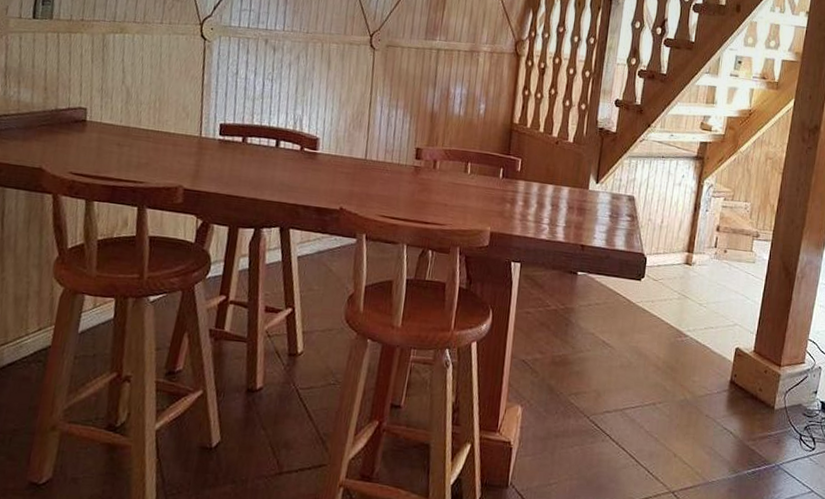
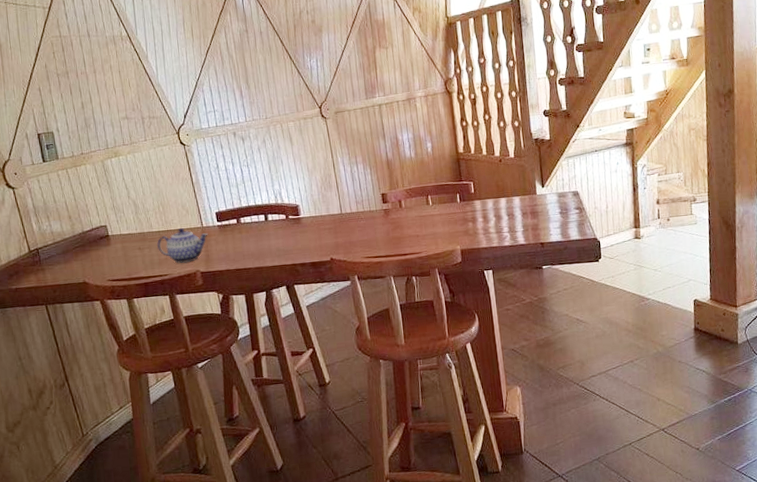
teapot: none [139,131,206,175] -> present [156,227,209,264]

